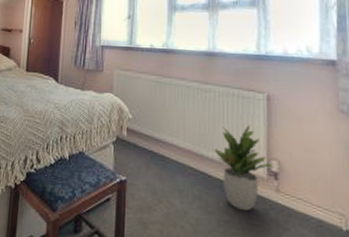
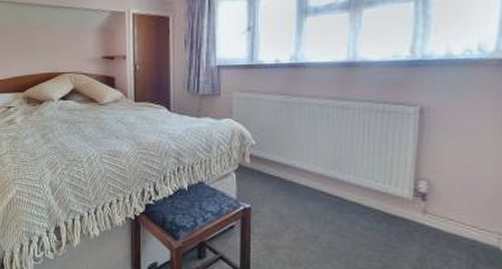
potted plant: present [214,125,274,212] -> none [351,144,423,234]

